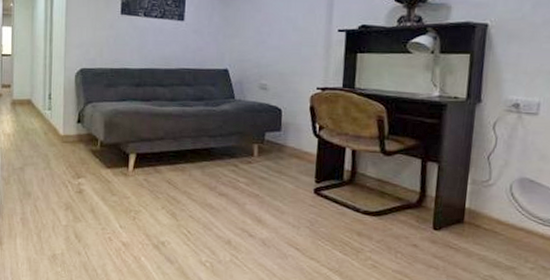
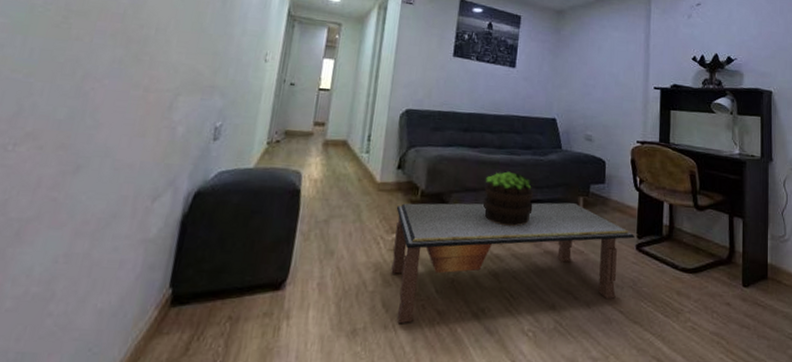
coffee table: none [79,150,313,252] -> present [391,202,635,324]
potted plant: none [159,122,207,172] -> present [484,171,534,226]

